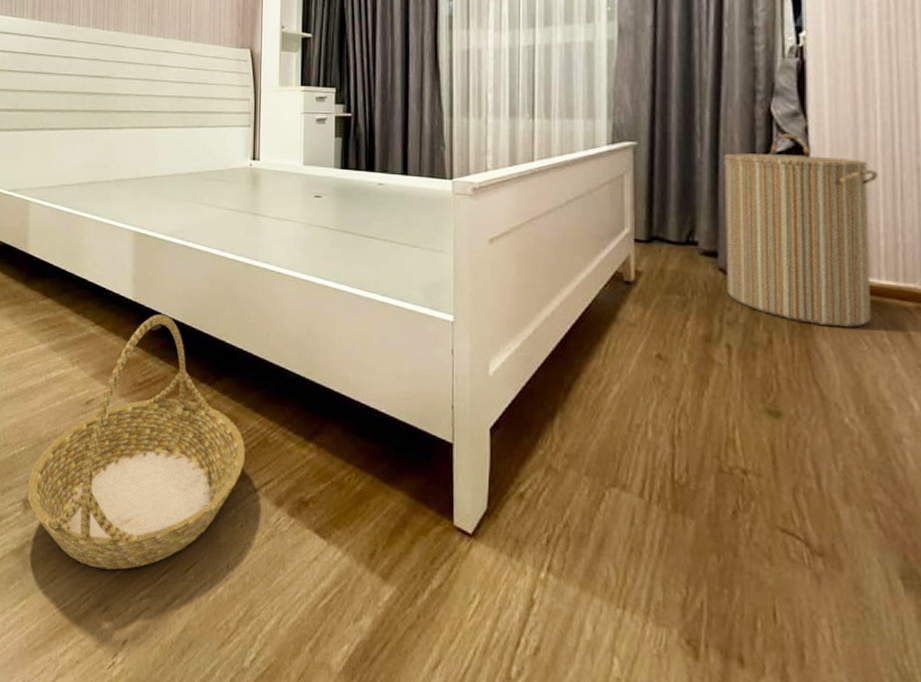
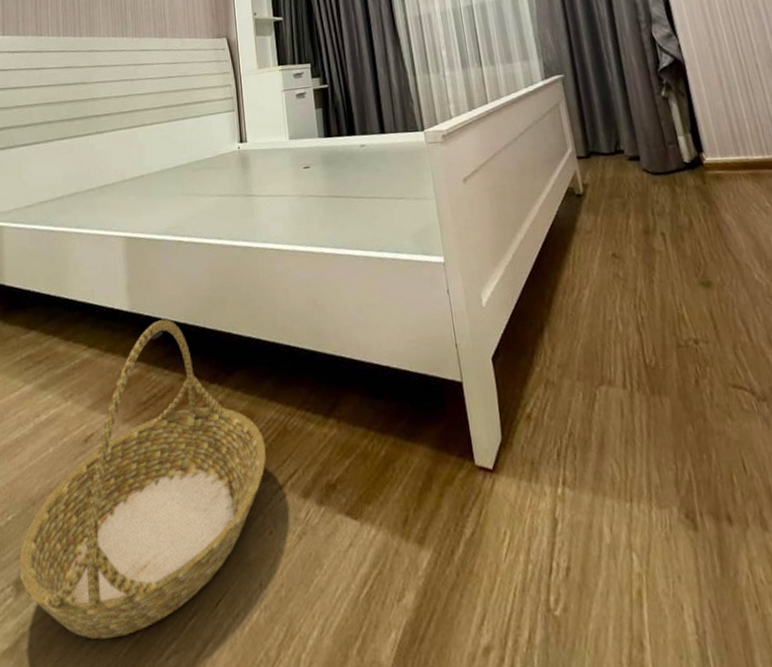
laundry hamper: present [724,134,878,327] -> none [628,51,754,202]

